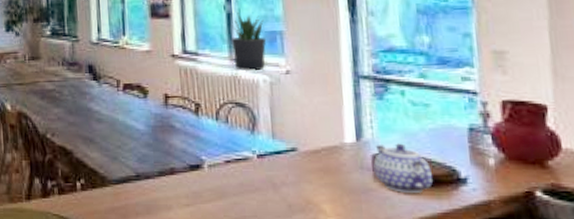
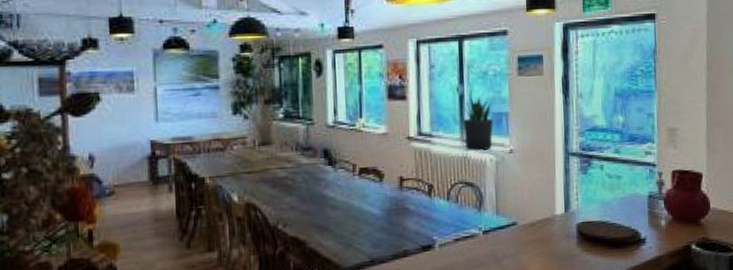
teapot: present [373,143,434,194] -> none [577,212,622,256]

